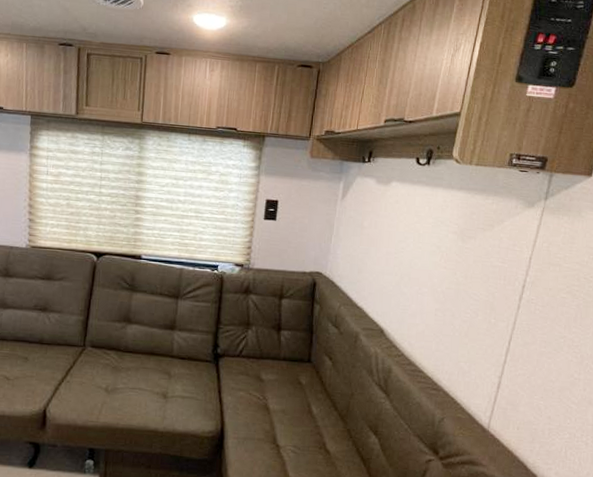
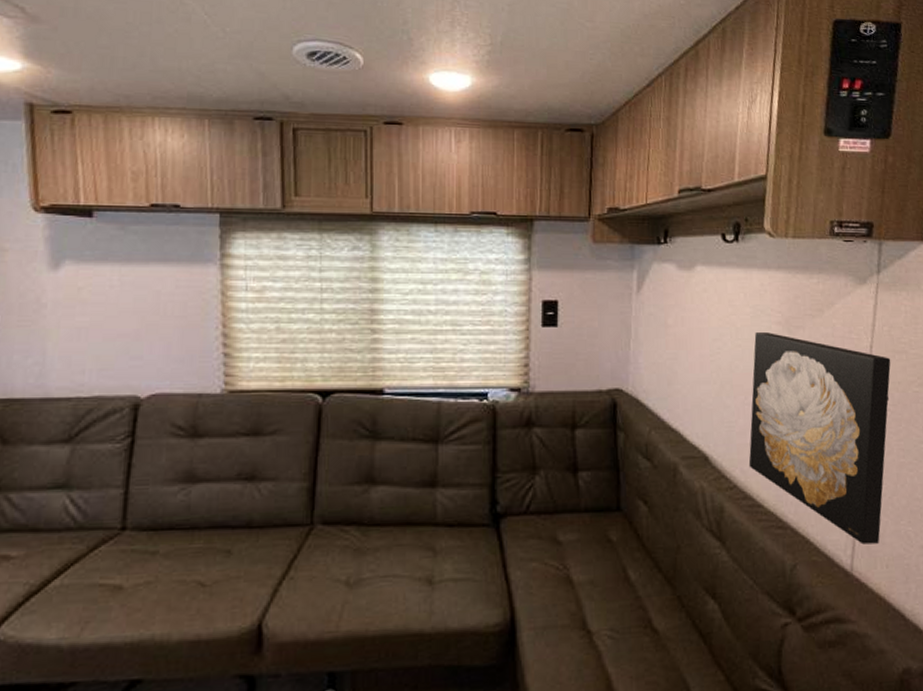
wall art: none [415,239,546,411] -> present [748,333,891,545]

